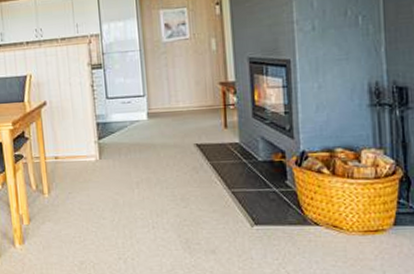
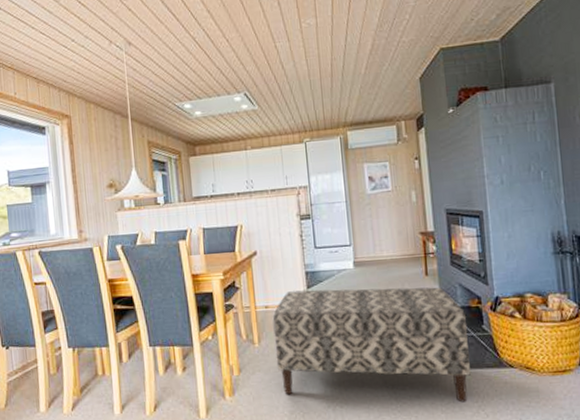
bench: none [63,140,271,259] -> present [273,287,471,403]

